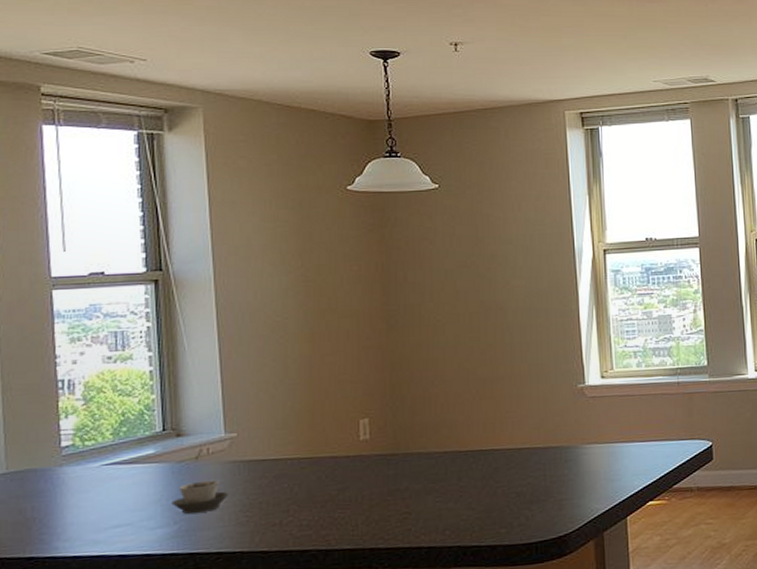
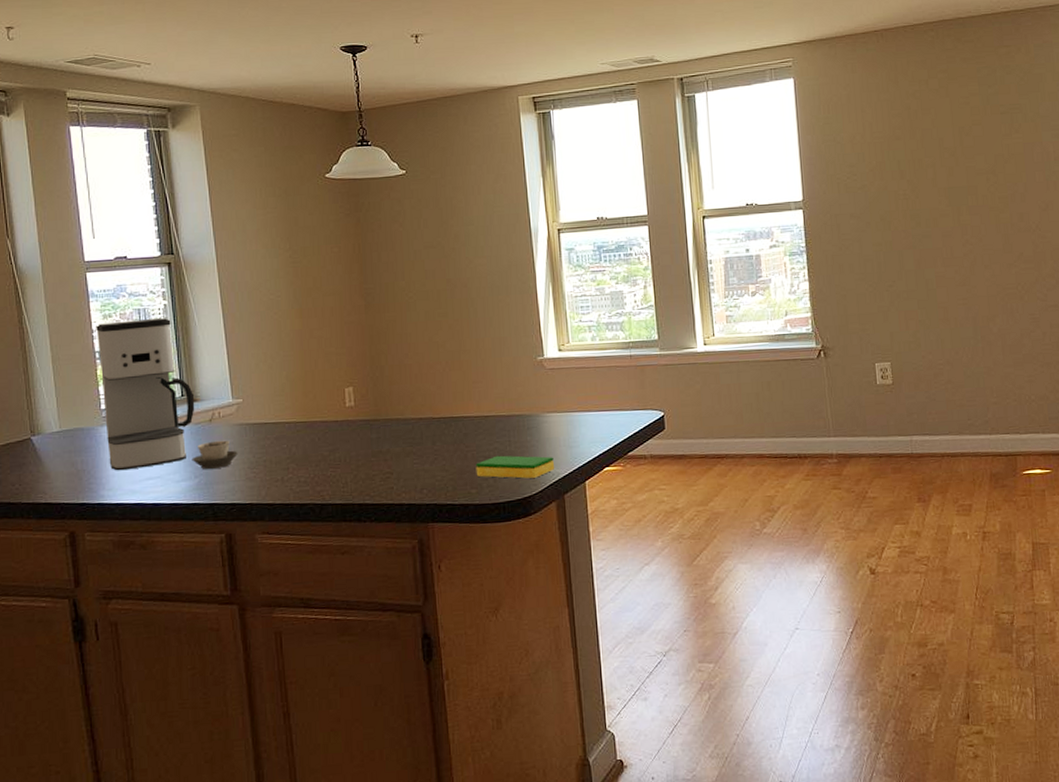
coffee maker: none [60,341,179,518] -> present [96,317,195,471]
dish sponge: none [506,491,594,516] -> present [475,455,555,479]

